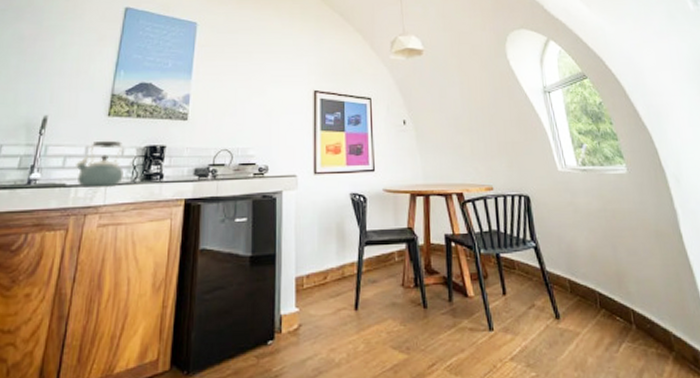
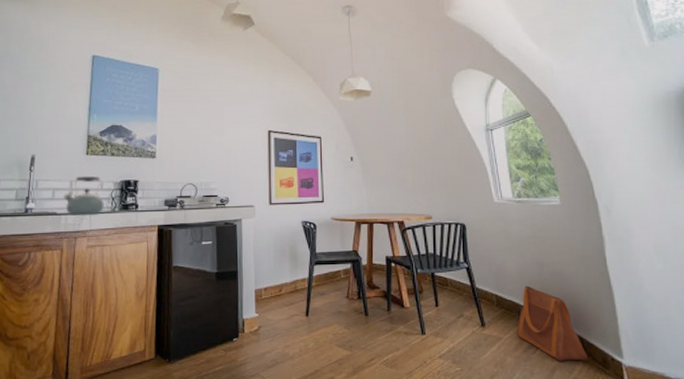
shopping bag: none [594,267,679,361] -> present [516,285,589,361]

